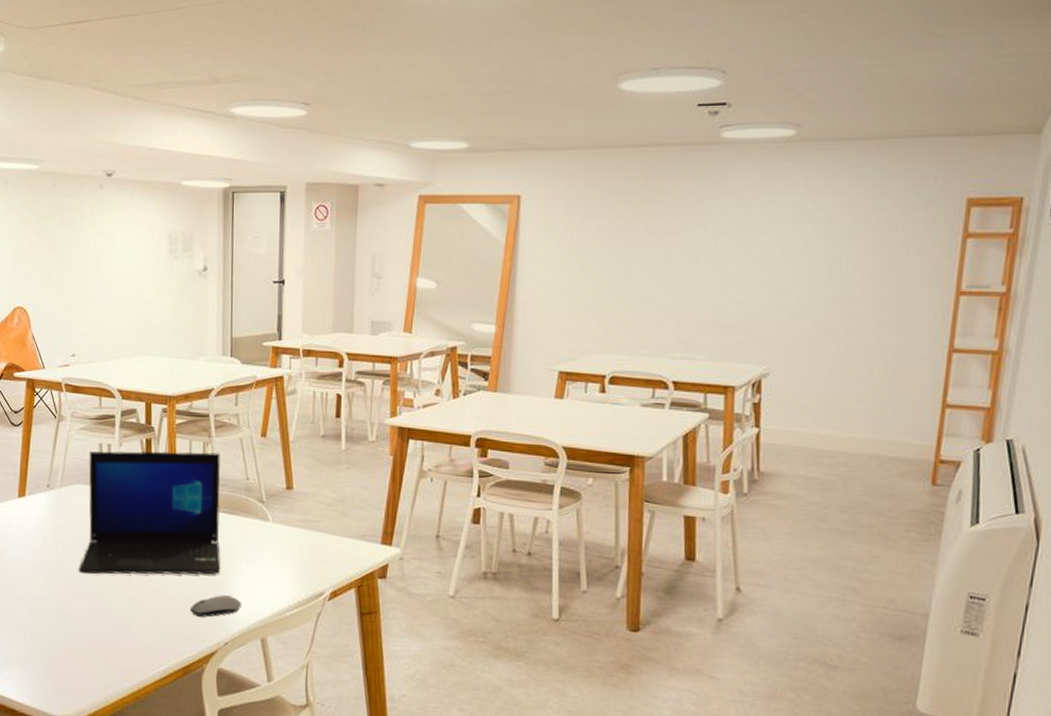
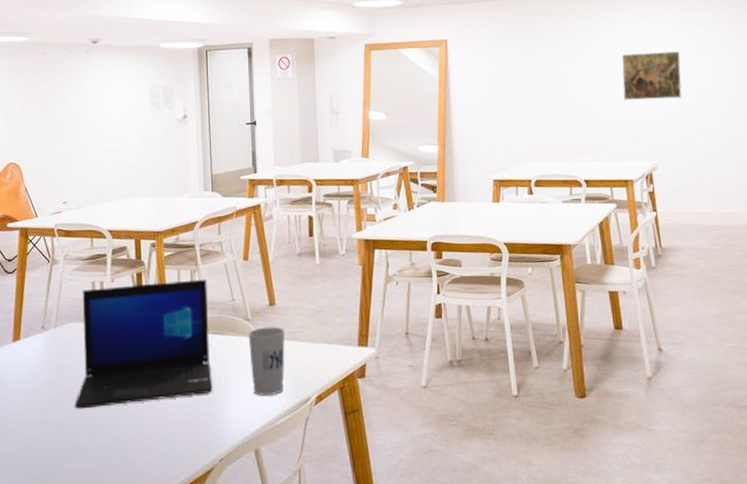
computer mouse: present [189,595,242,617] -> none [185,412,235,437]
cup: none [261,511,302,585] -> present [248,326,286,396]
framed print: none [738,228,823,289] -> present [621,51,682,100]

